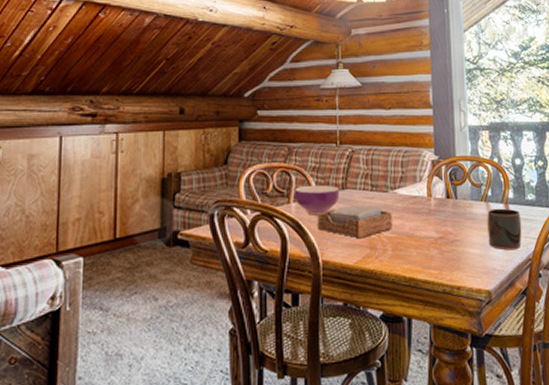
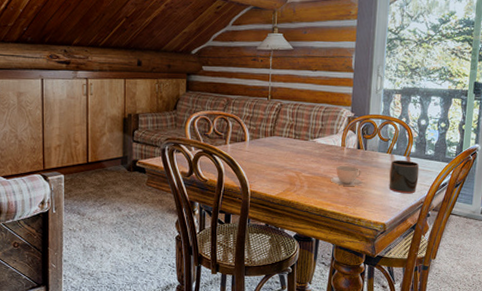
bowl: present [294,184,340,216] -> none [230,130,268,155]
napkin holder: present [317,205,392,239] -> none [248,149,310,176]
teacup: none [418,219,457,246] -> present [330,165,363,186]

